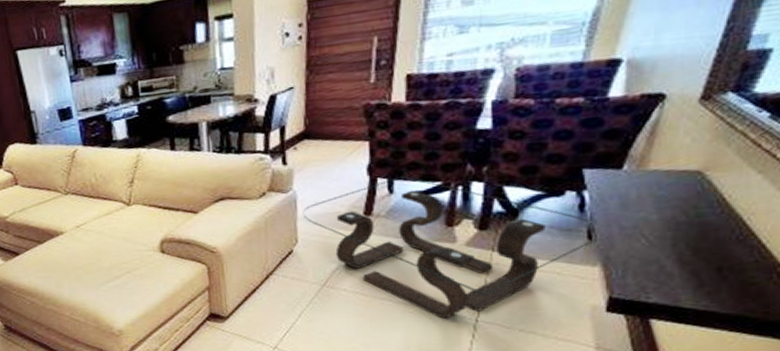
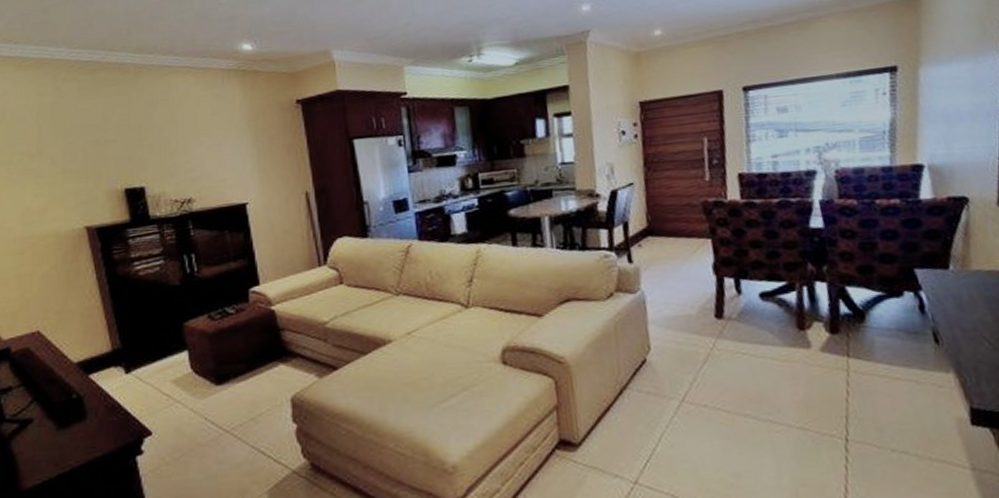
coffee table: present [303,175,597,319] -> none [653,274,944,439]

